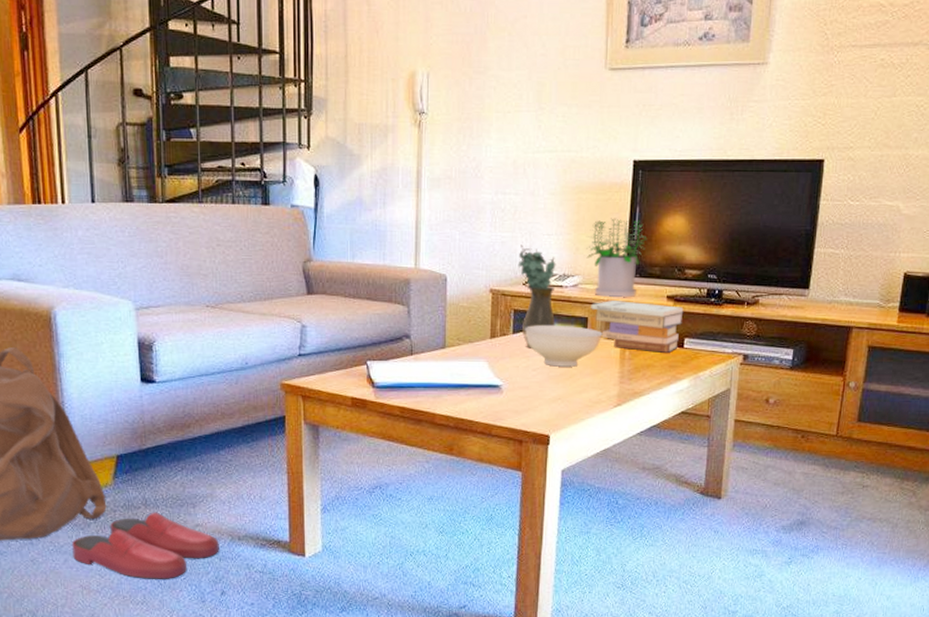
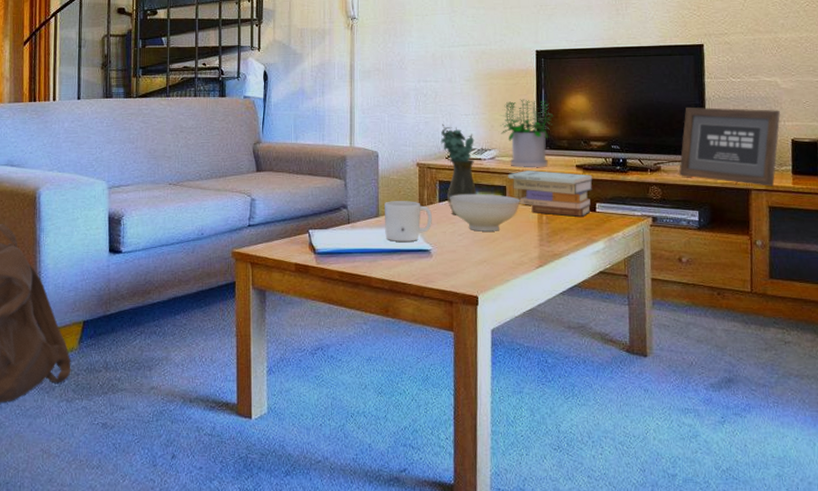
slippers: present [72,512,219,579] -> none [37,375,172,443]
mug: none [452,331,504,376] -> present [385,201,432,242]
picture frame: none [778,234,897,325] -> present [679,107,780,187]

